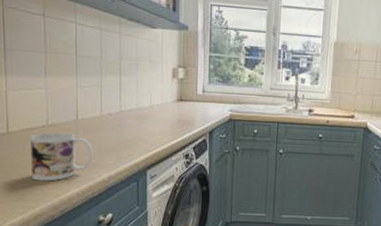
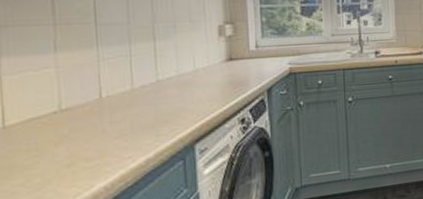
mug: present [31,132,93,181] -> none [37,115,124,181]

